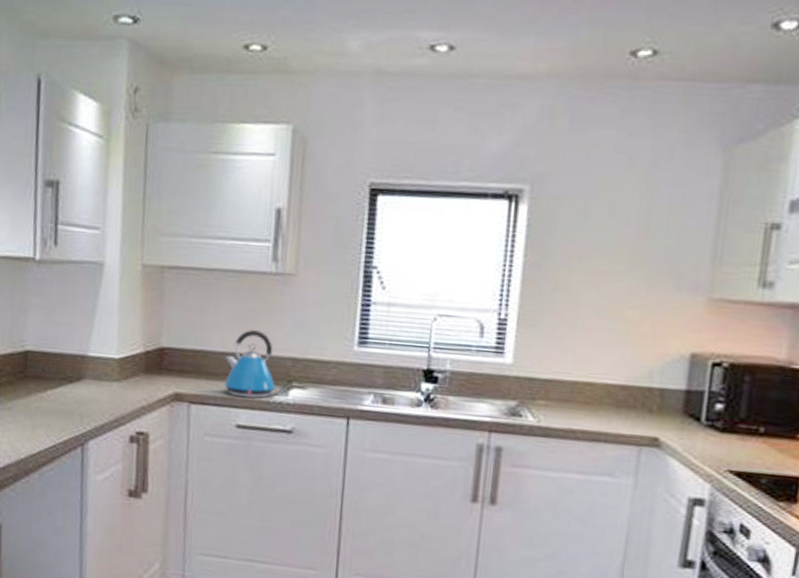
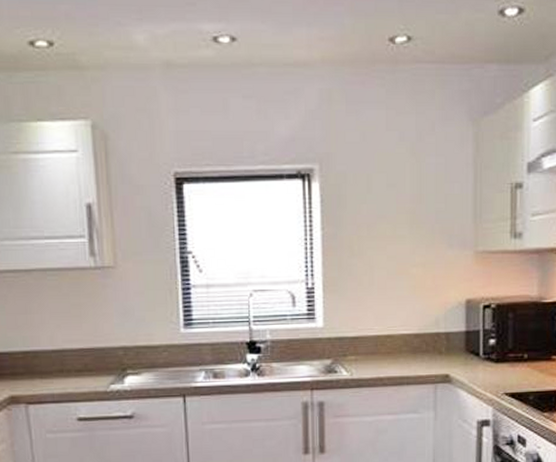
kettle: present [224,330,280,399] -> none [56,325,116,391]

